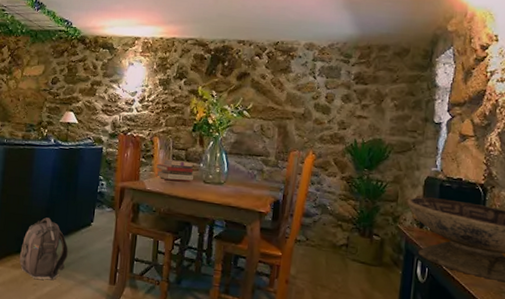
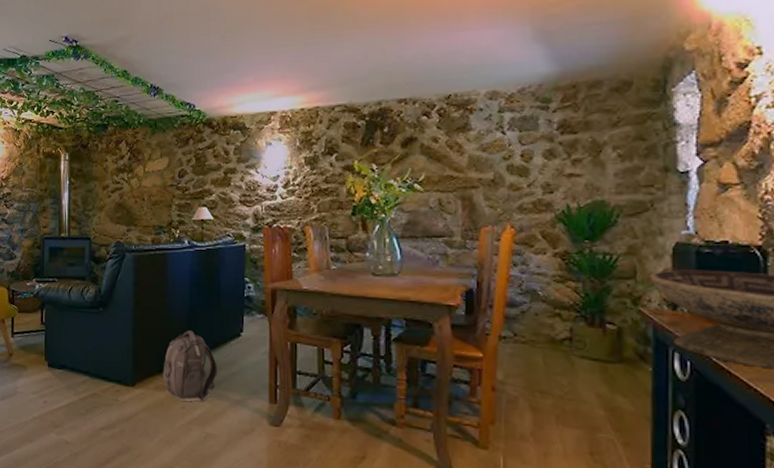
books: present [156,159,194,182] -> none [311,251,359,277]

